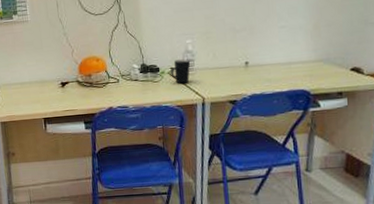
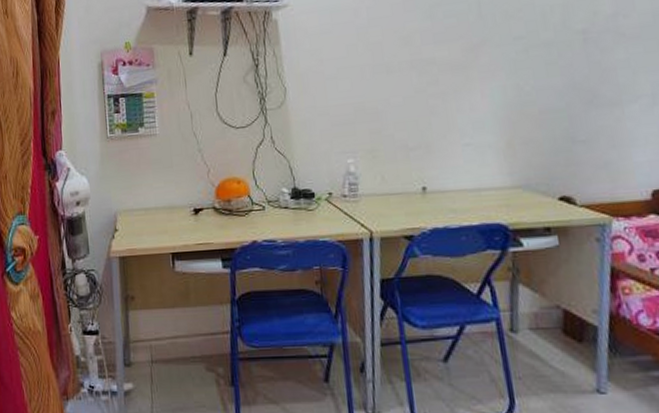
mug: present [170,59,191,84] -> none [328,182,354,213]

